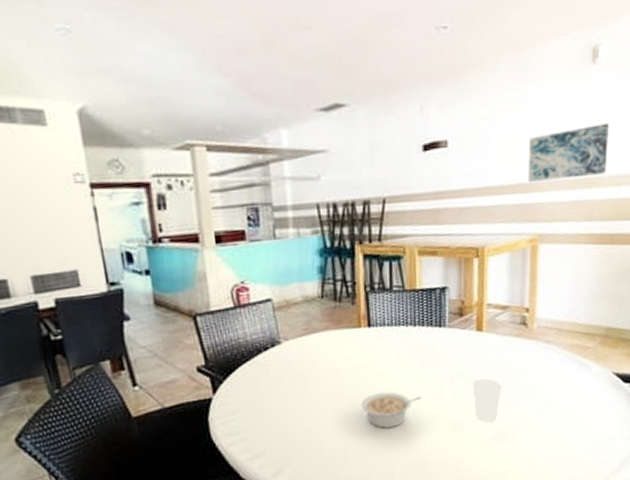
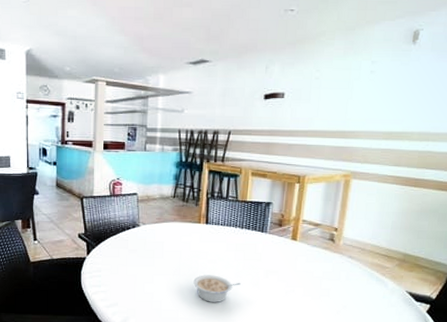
cup: present [472,378,502,424] -> none [282,277,308,314]
wall art: present [528,123,610,182] -> none [348,91,423,131]

